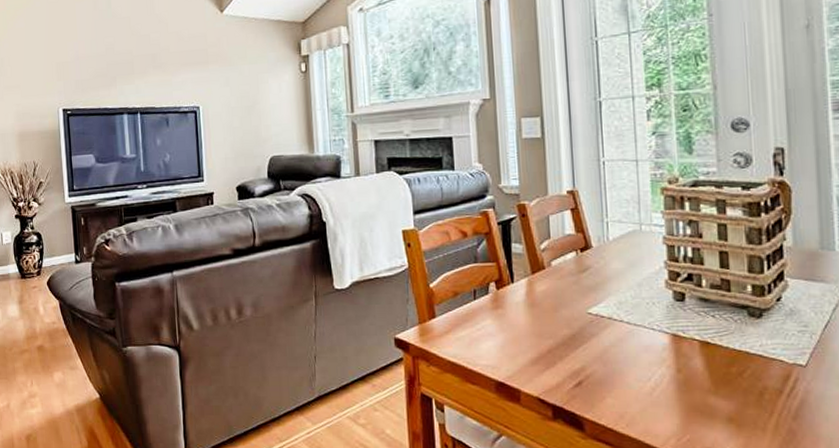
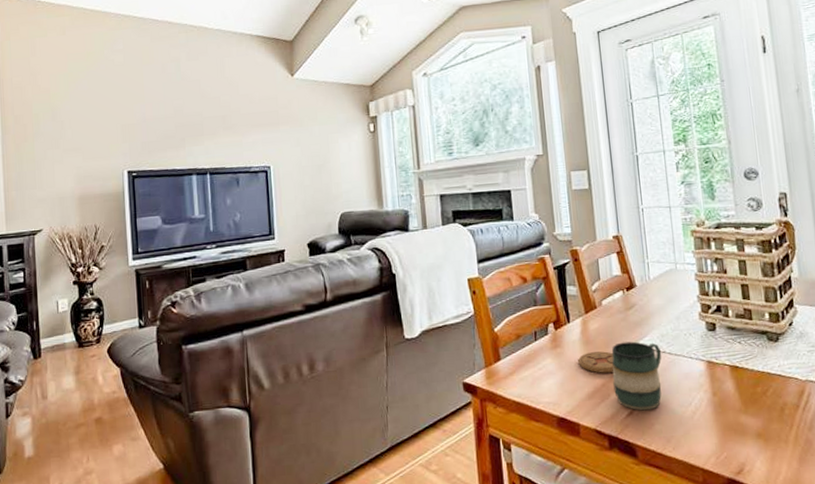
coaster: none [521,316,562,339] -> present [578,351,615,373]
mug: none [560,307,619,382] -> present [611,341,662,411]

